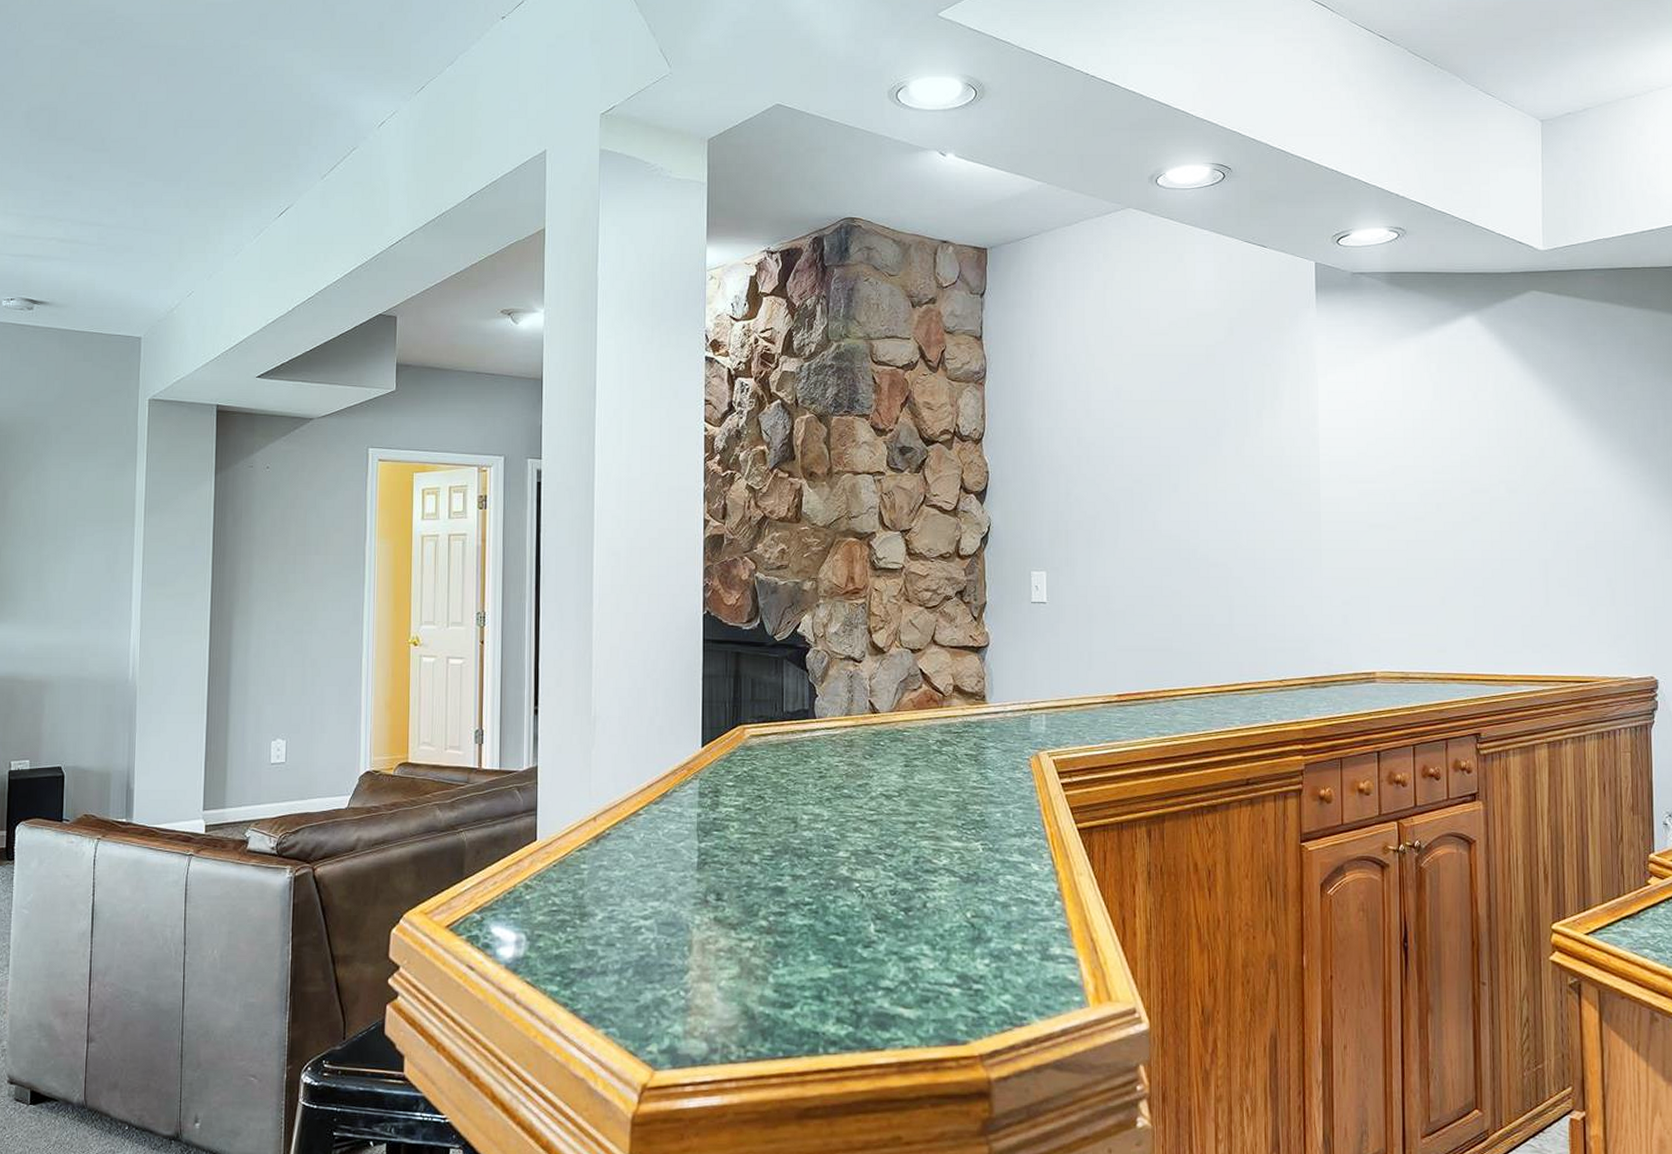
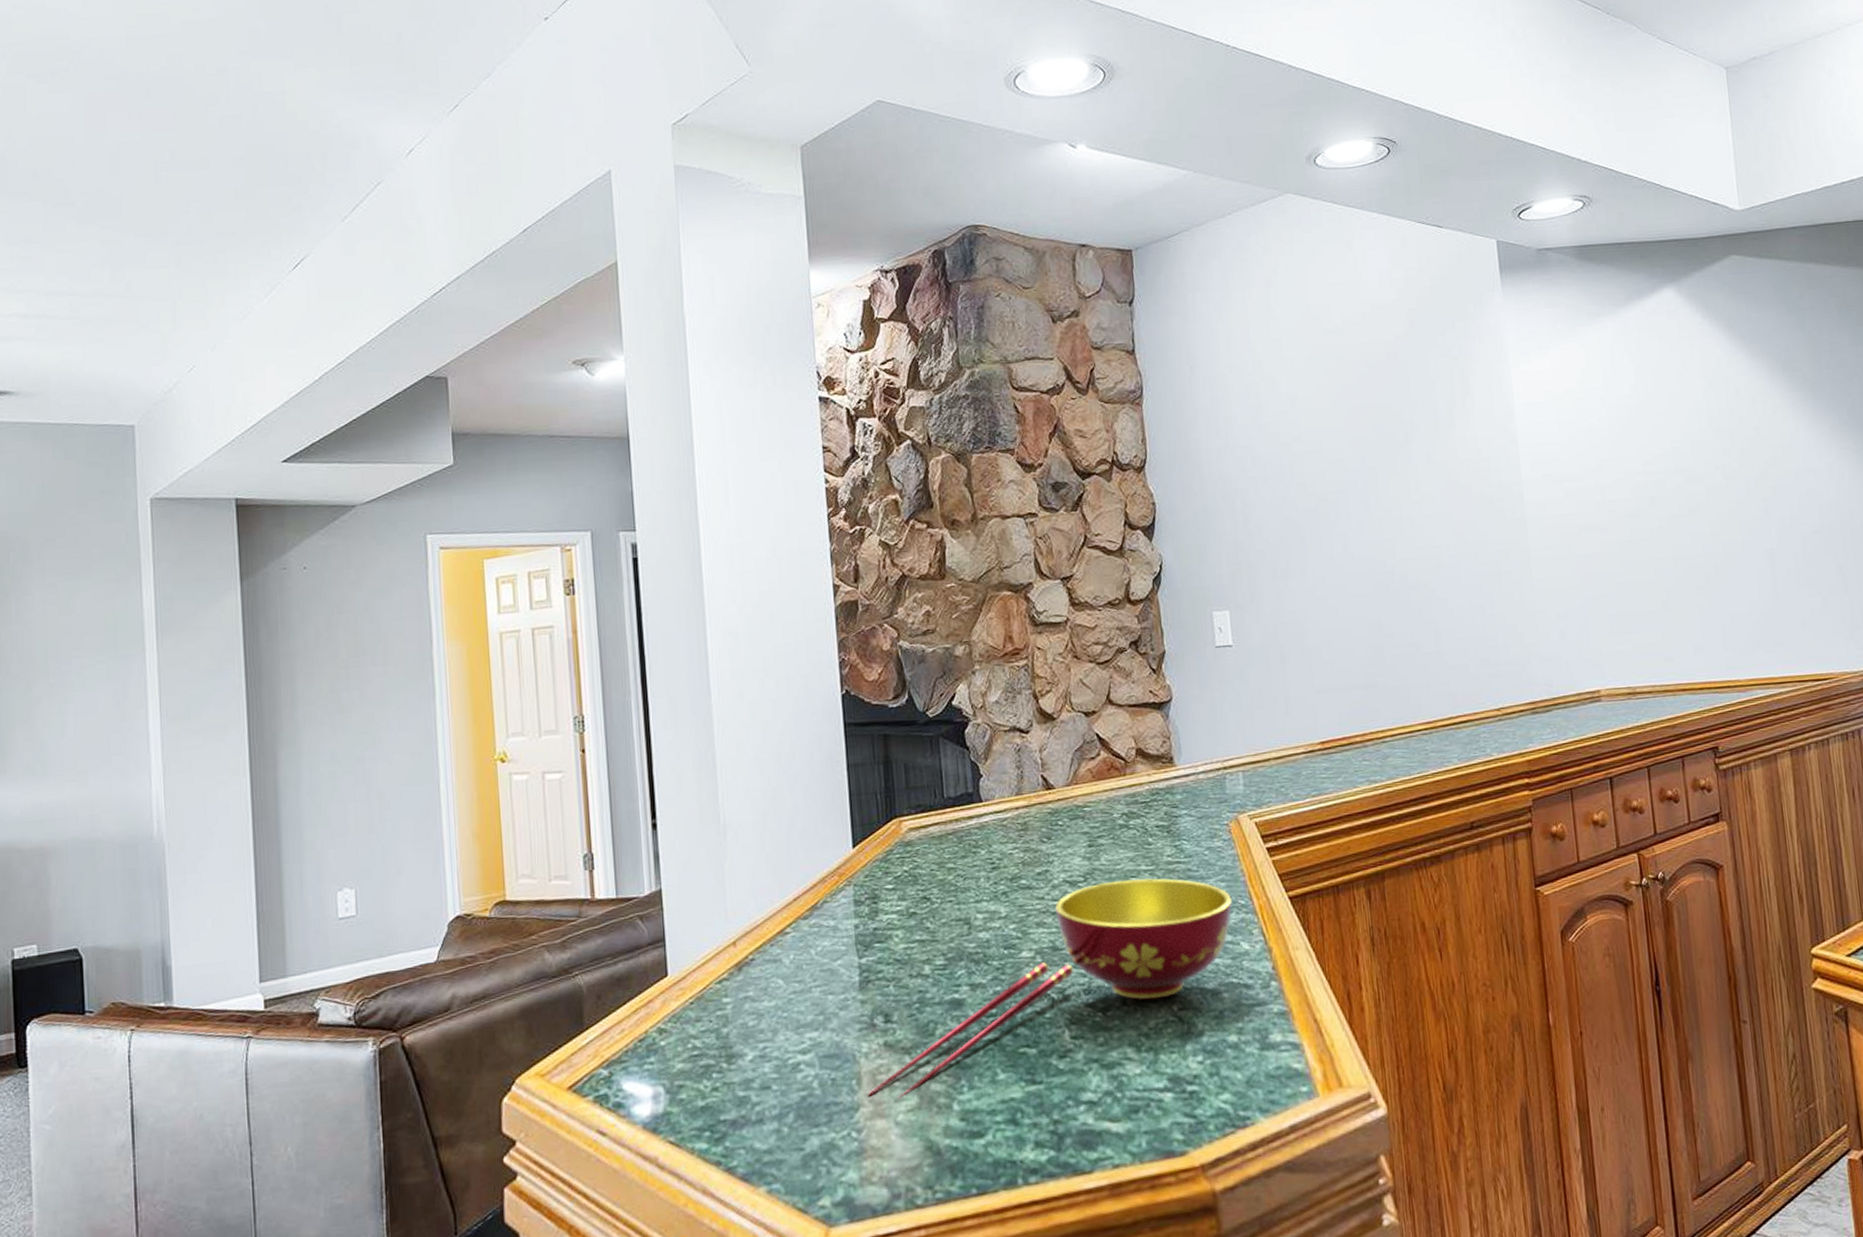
bowl: none [696,798,1027,967] -> present [868,877,1232,1099]

